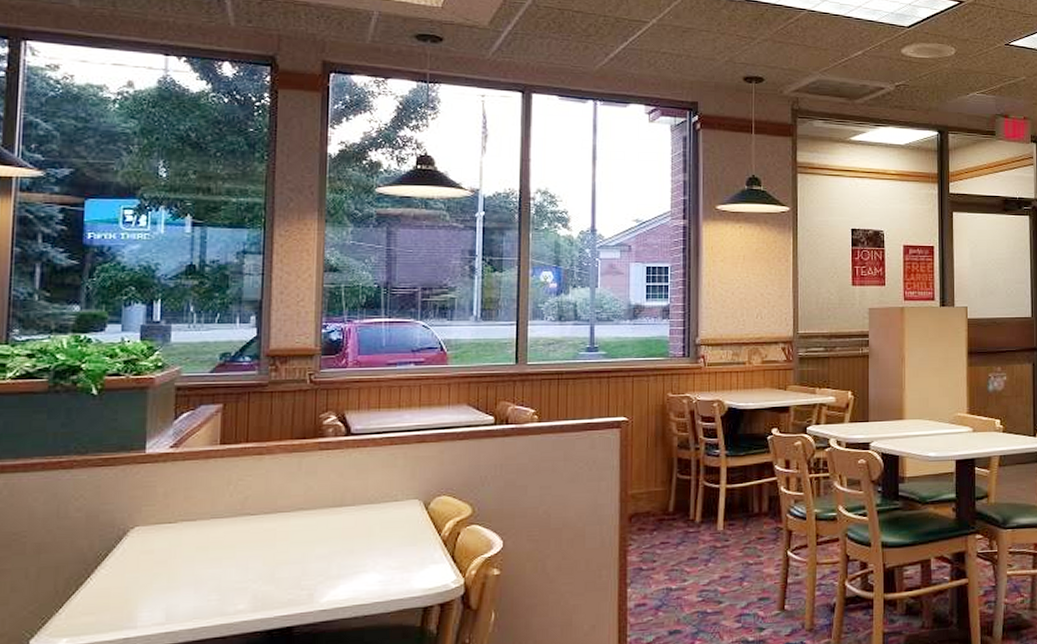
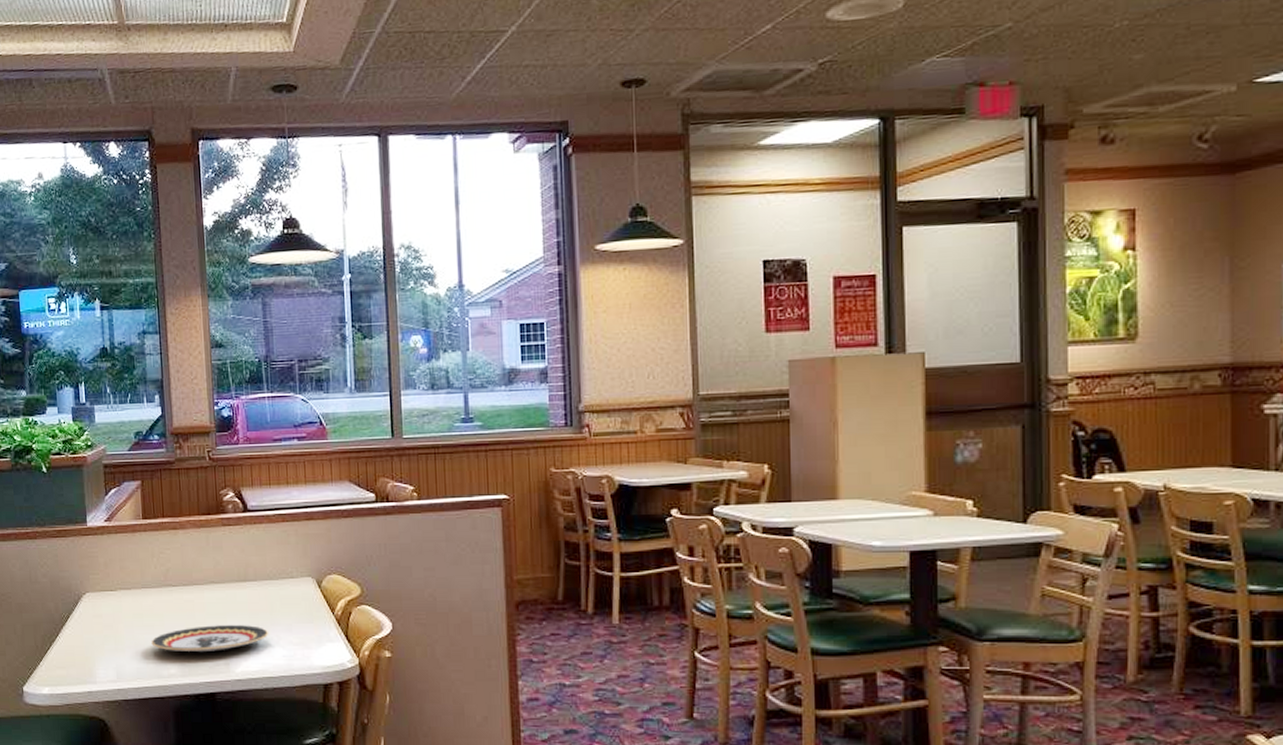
plate: none [216,552,363,585] -> present [151,625,268,653]

